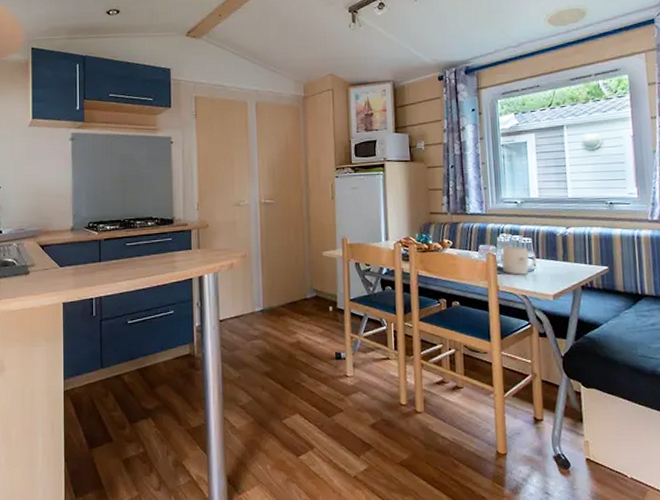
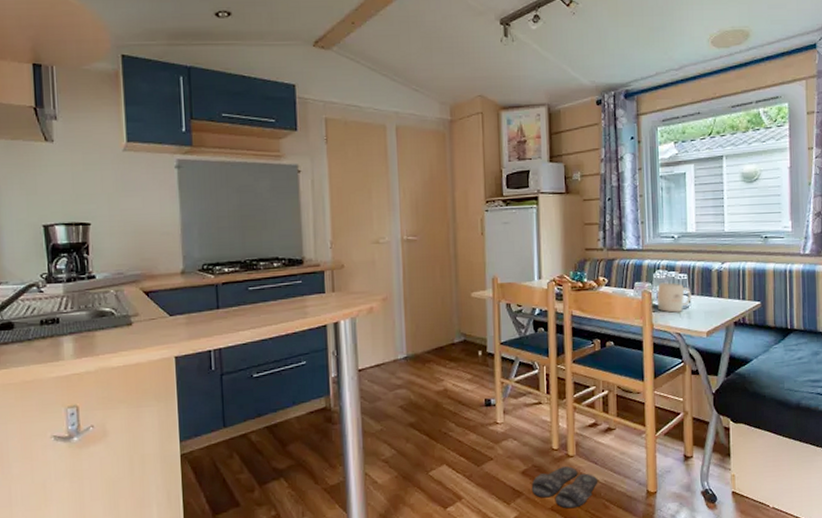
slippers: none [381,422,446,465] -> present [532,466,597,509]

